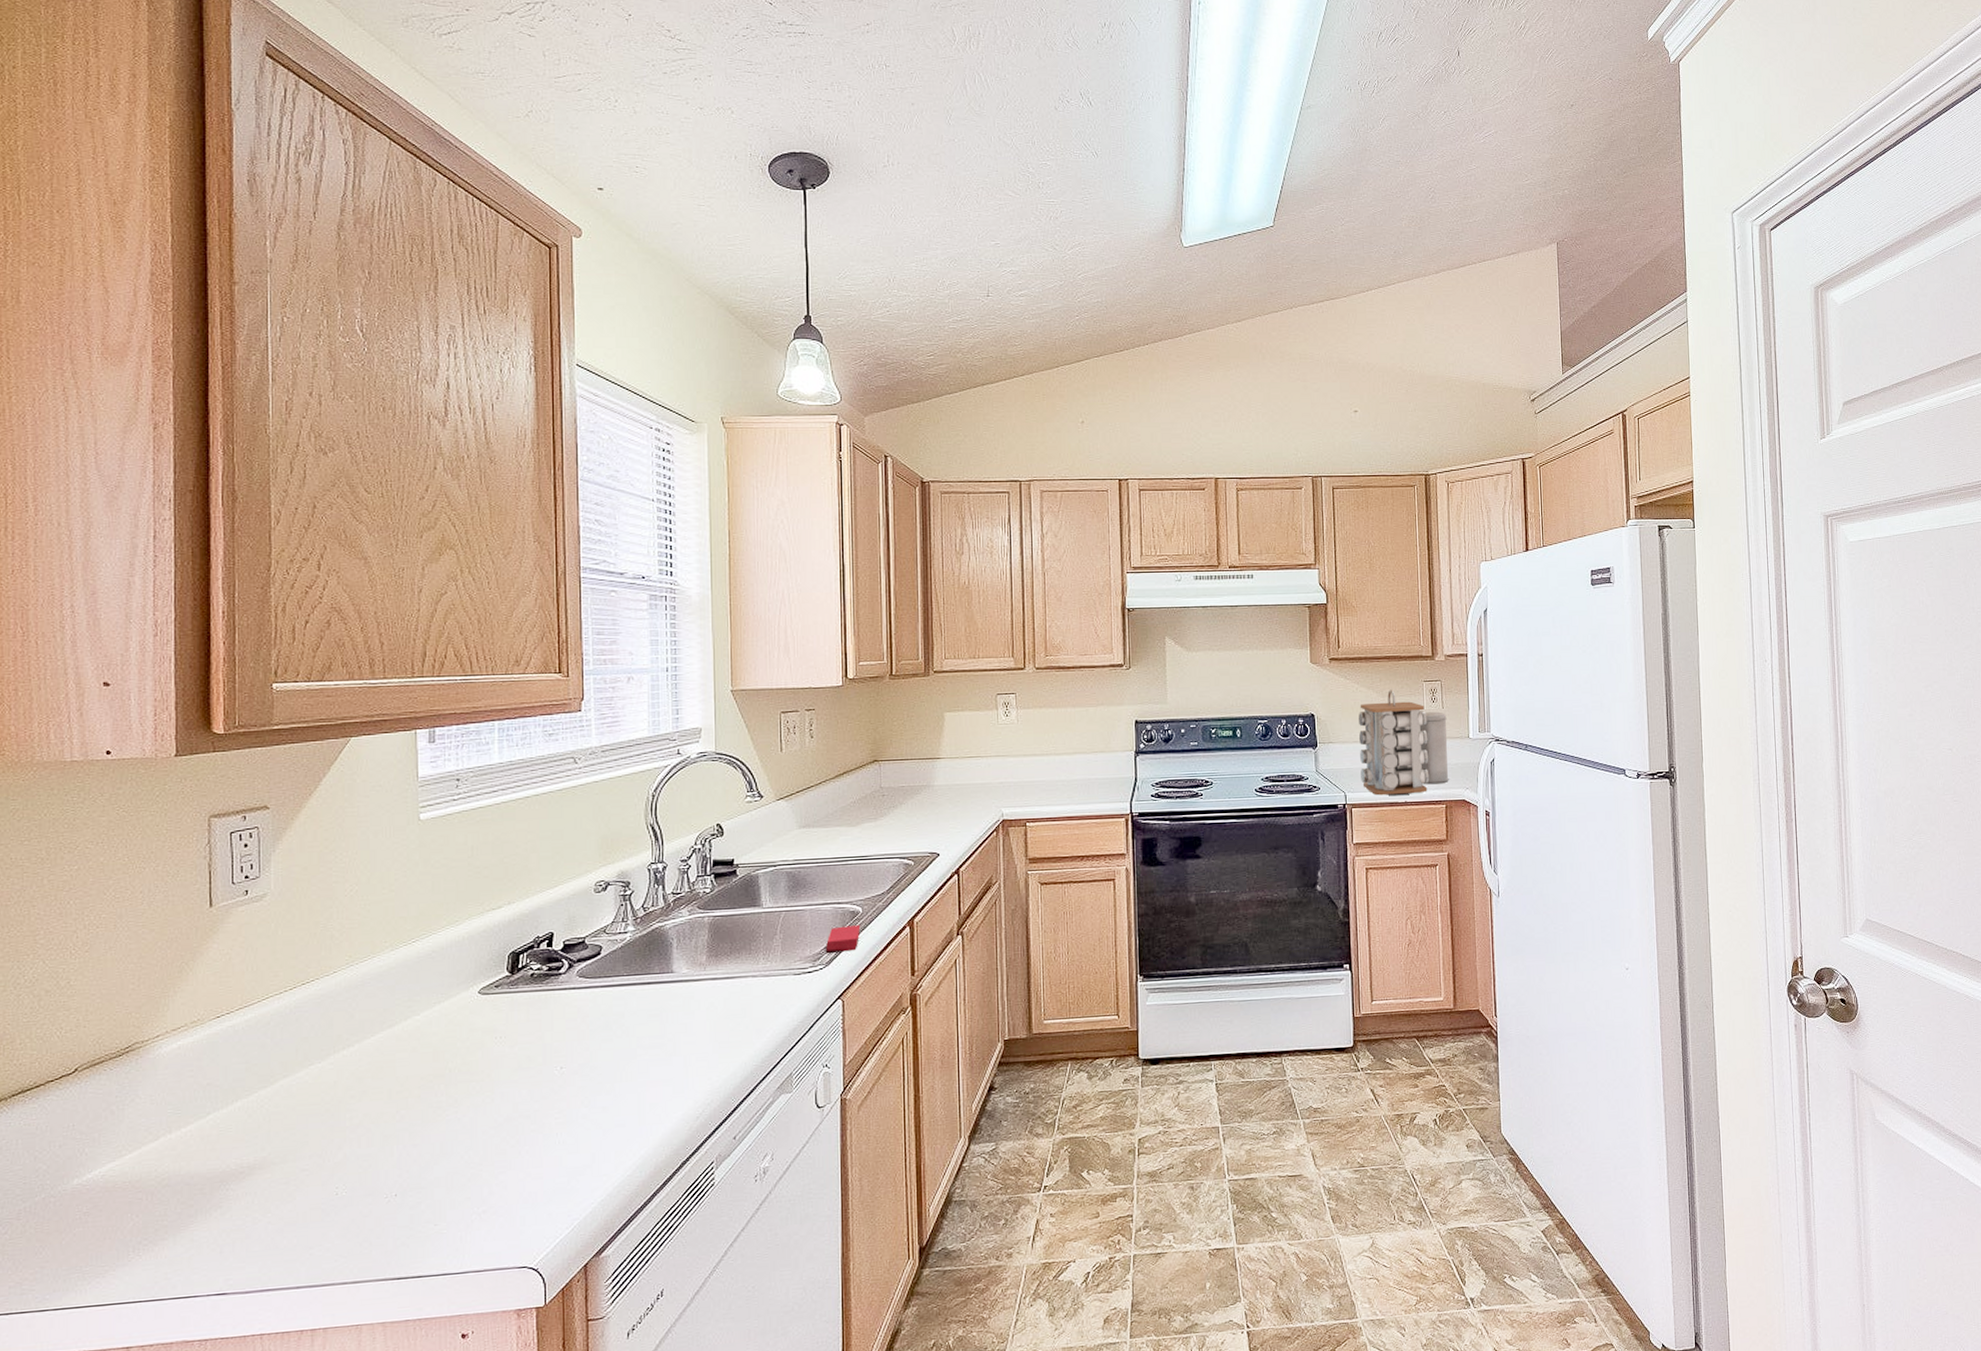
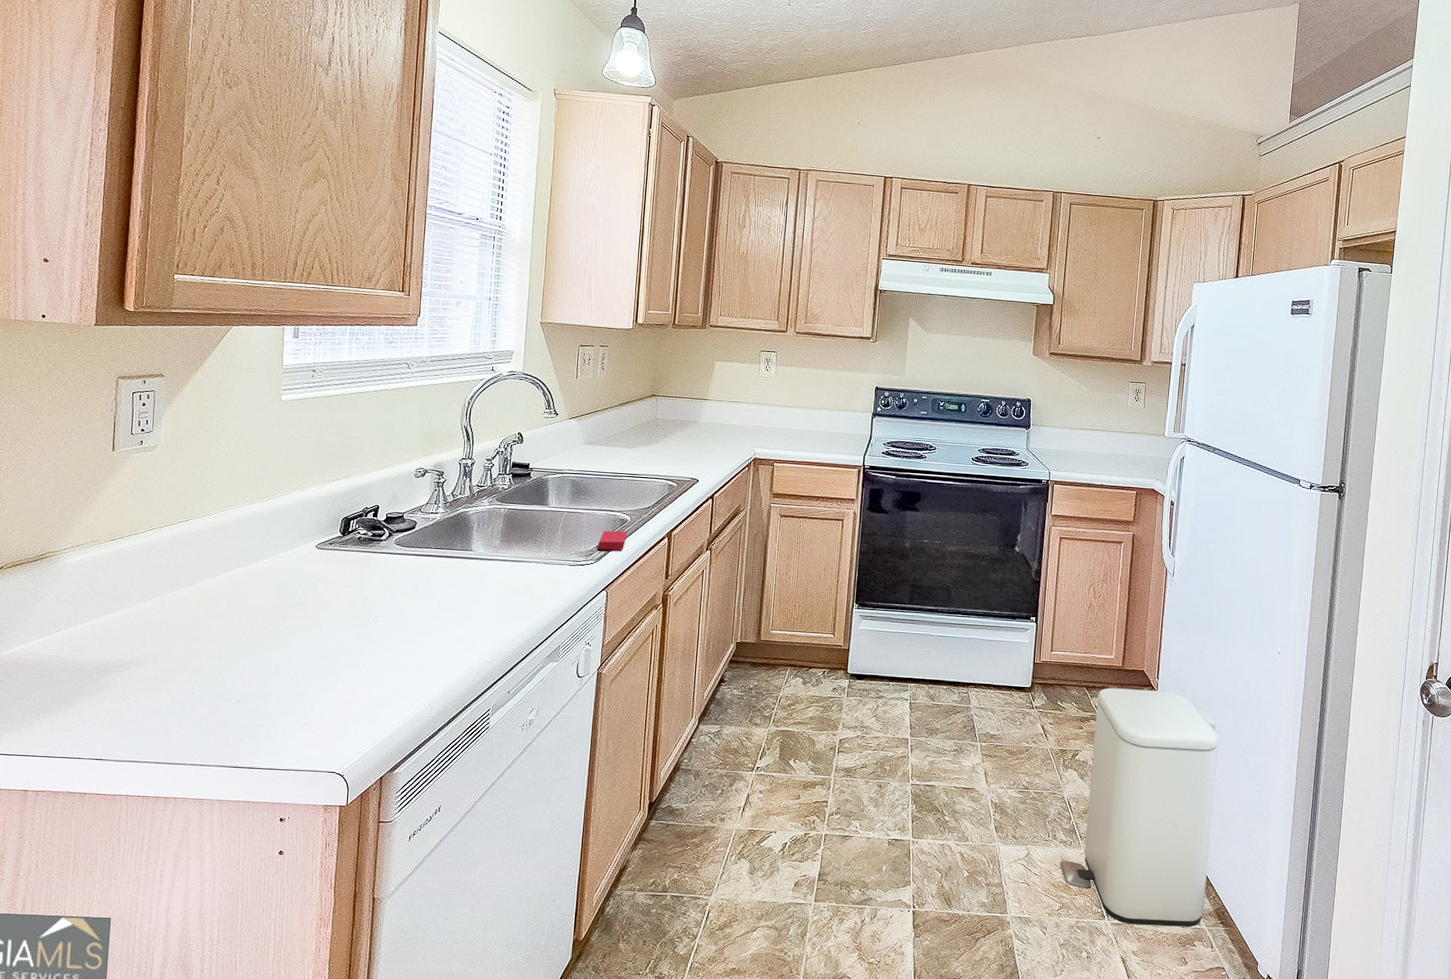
spice rack: present [1359,689,1430,796] -> none [1065,386,1130,479]
pedal bin: none [1410,1030,1581,1310] -> present [1059,687,1220,927]
canister: present [1419,711,1449,785] -> none [1118,409,1147,473]

